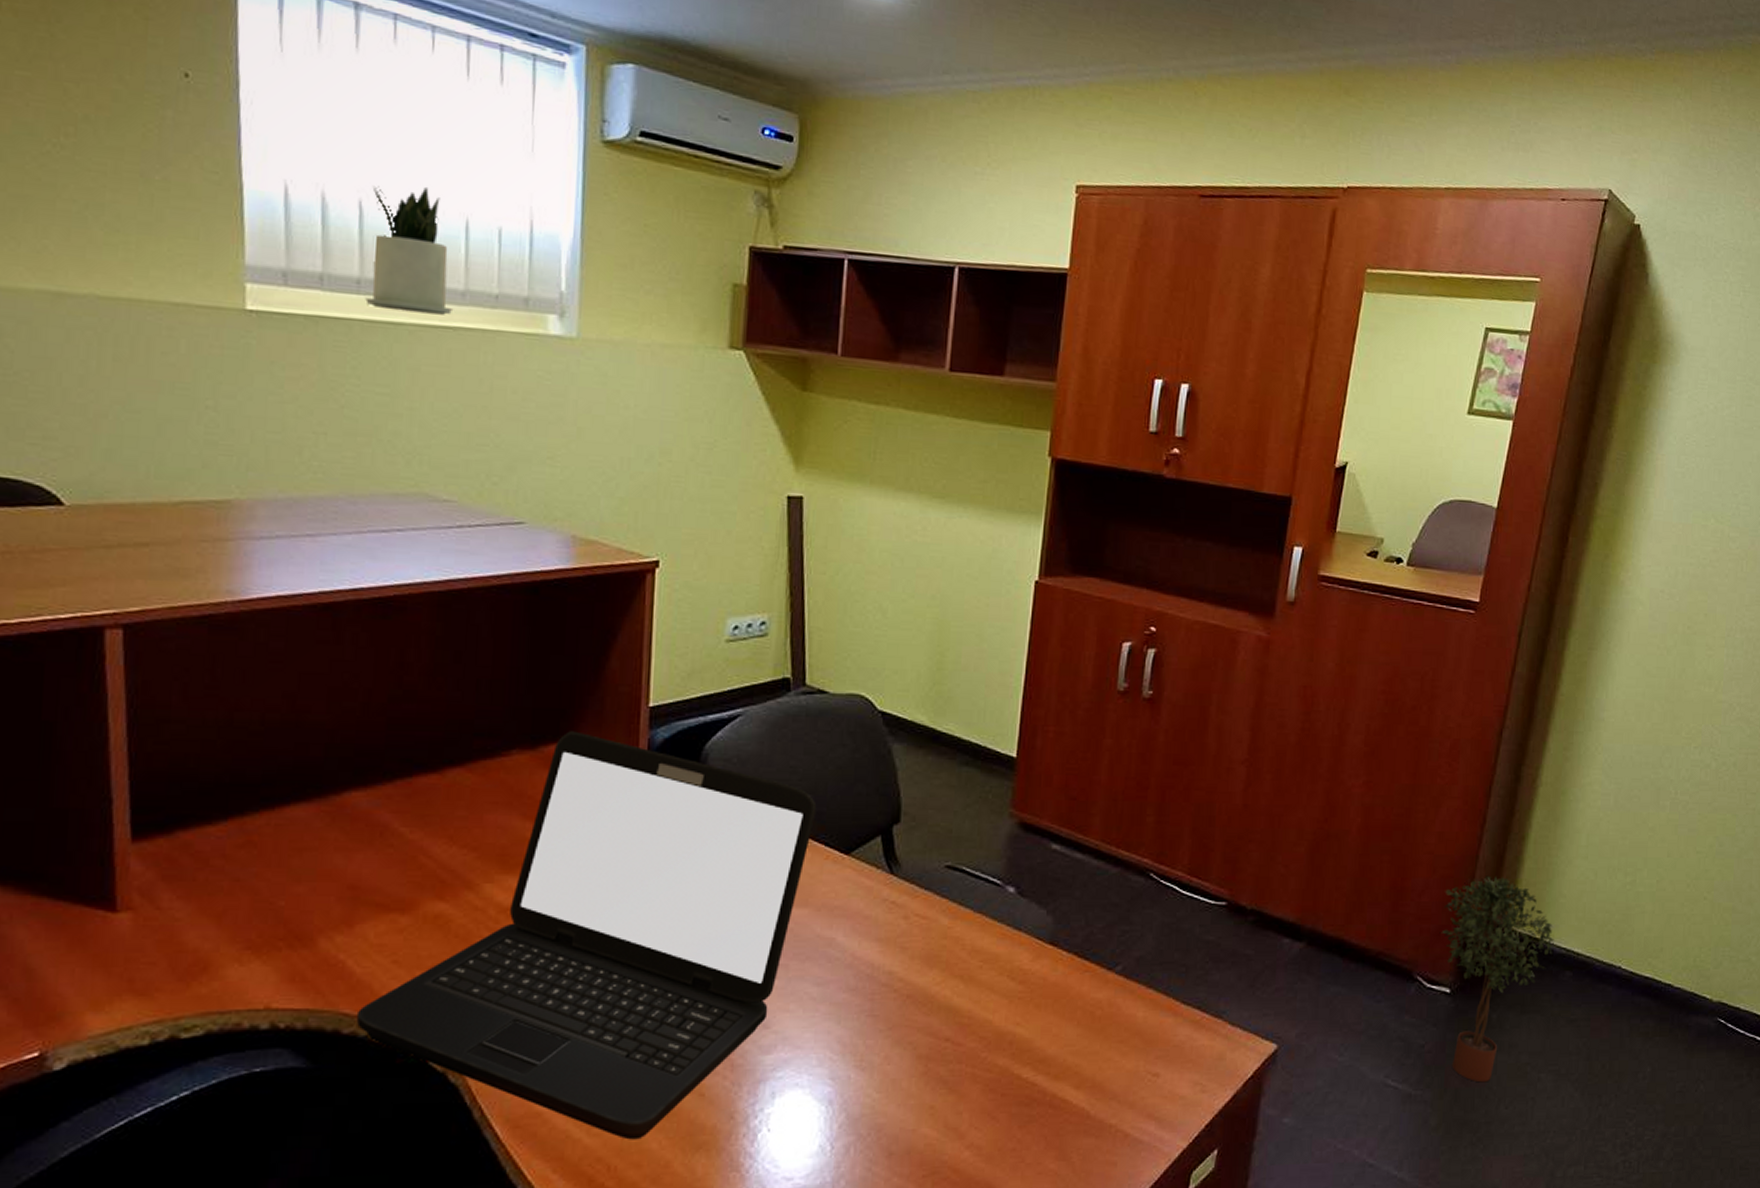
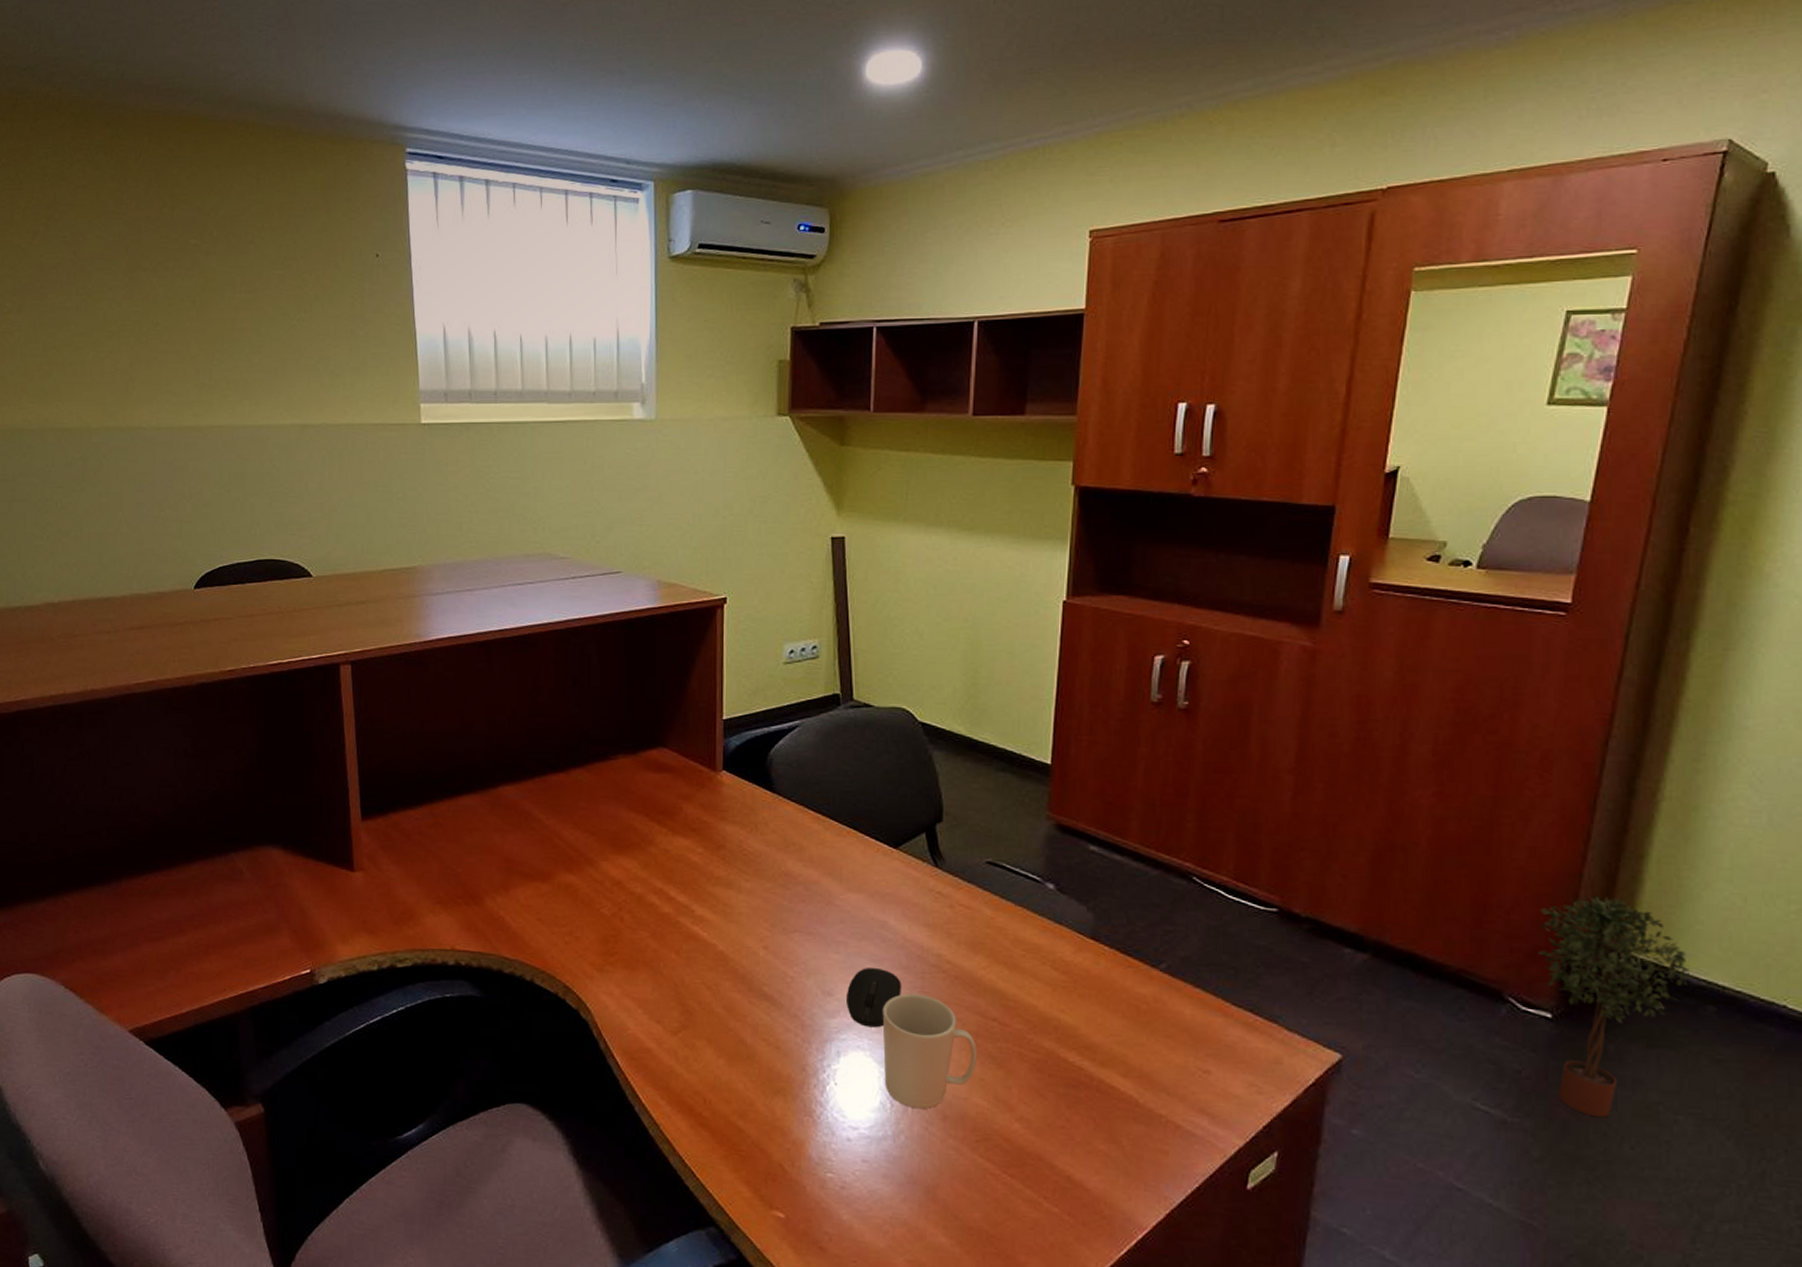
laptop: present [356,731,817,1140] -> none [513,739,867,1080]
planter: present [365,186,454,315] -> none [501,314,563,413]
computer mouse: none [785,993,848,1061] -> present [847,968,902,1028]
mug: none [824,1018,929,1149] -> present [882,993,978,1110]

